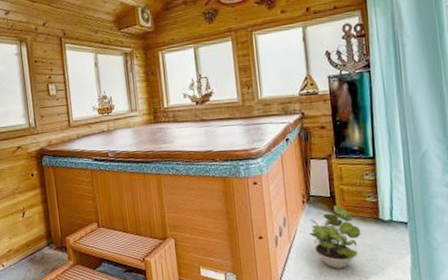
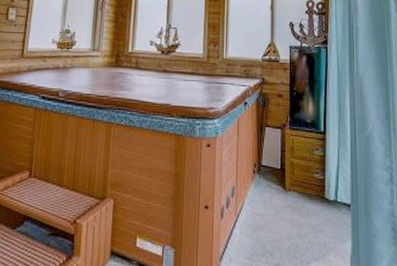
potted plant: present [308,205,361,269] -> none [255,178,306,250]

